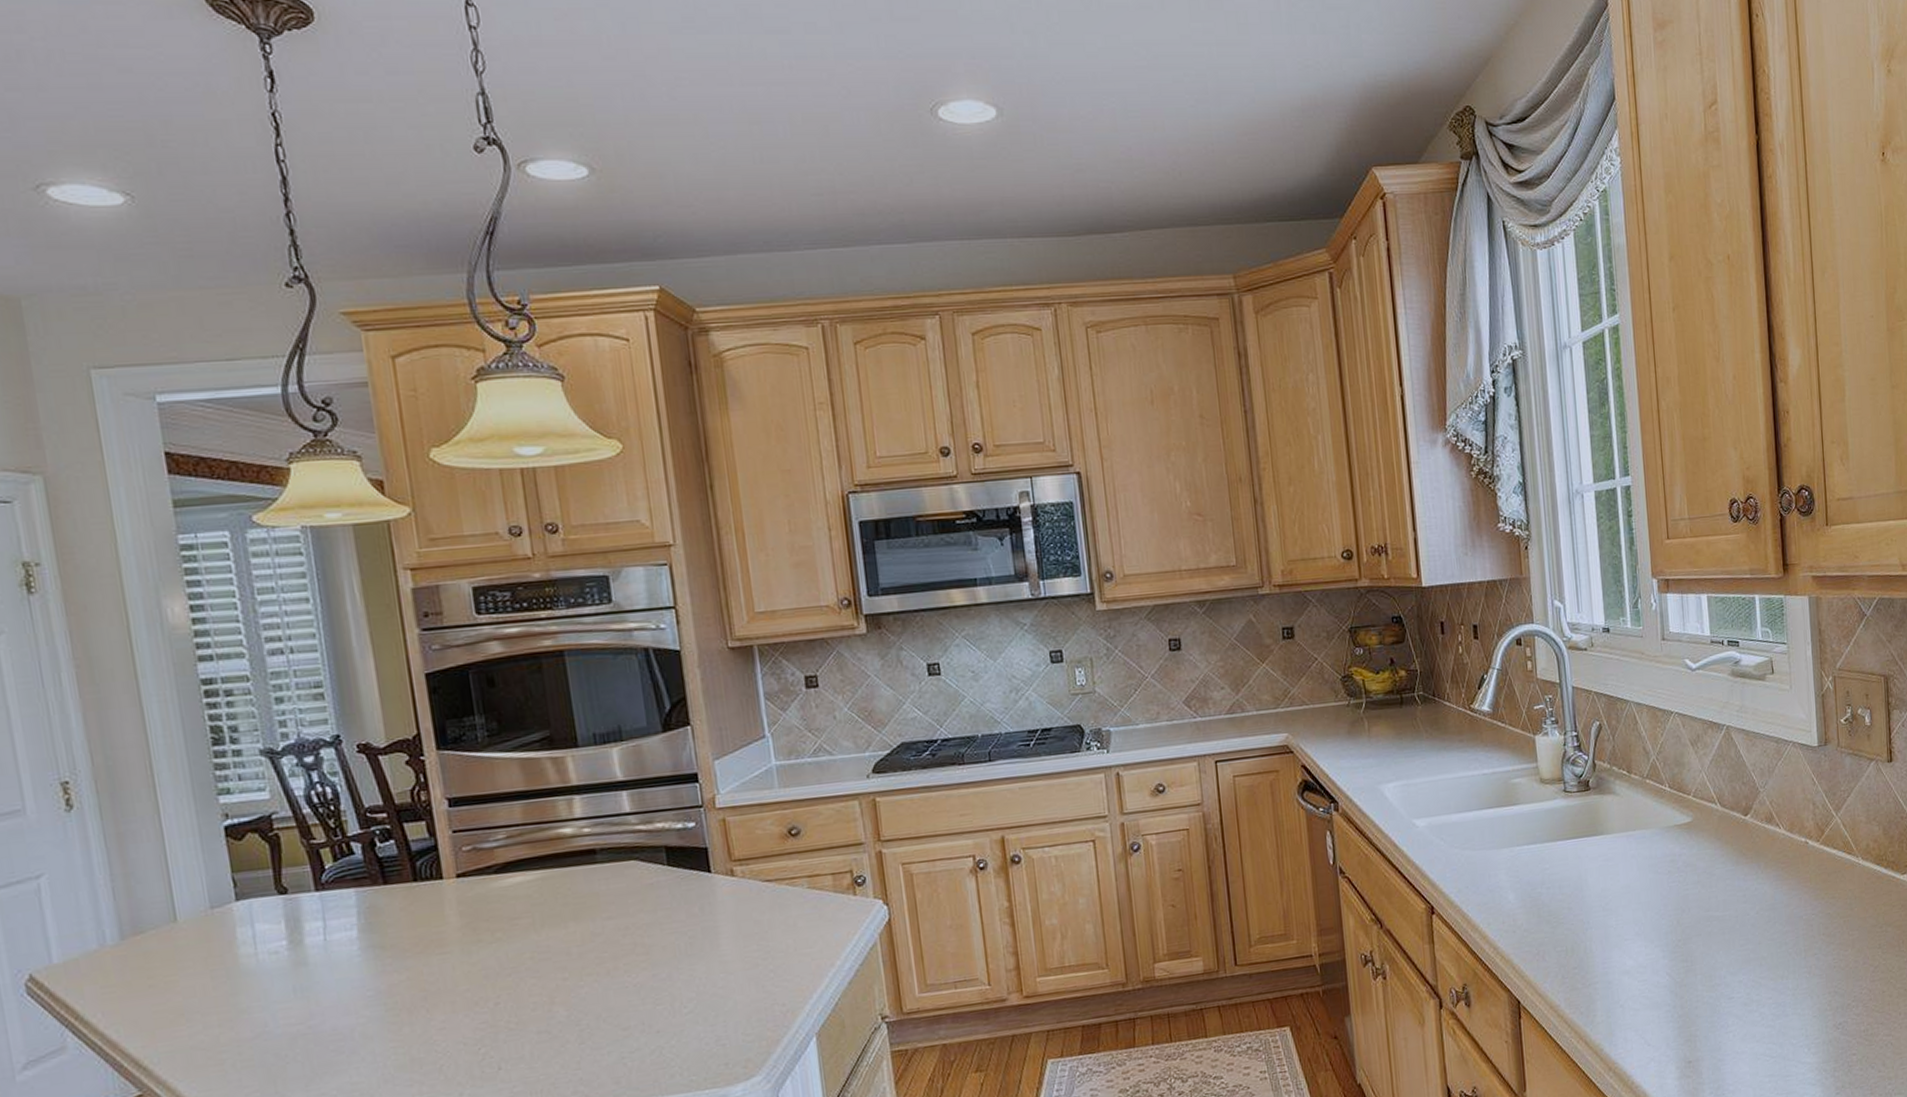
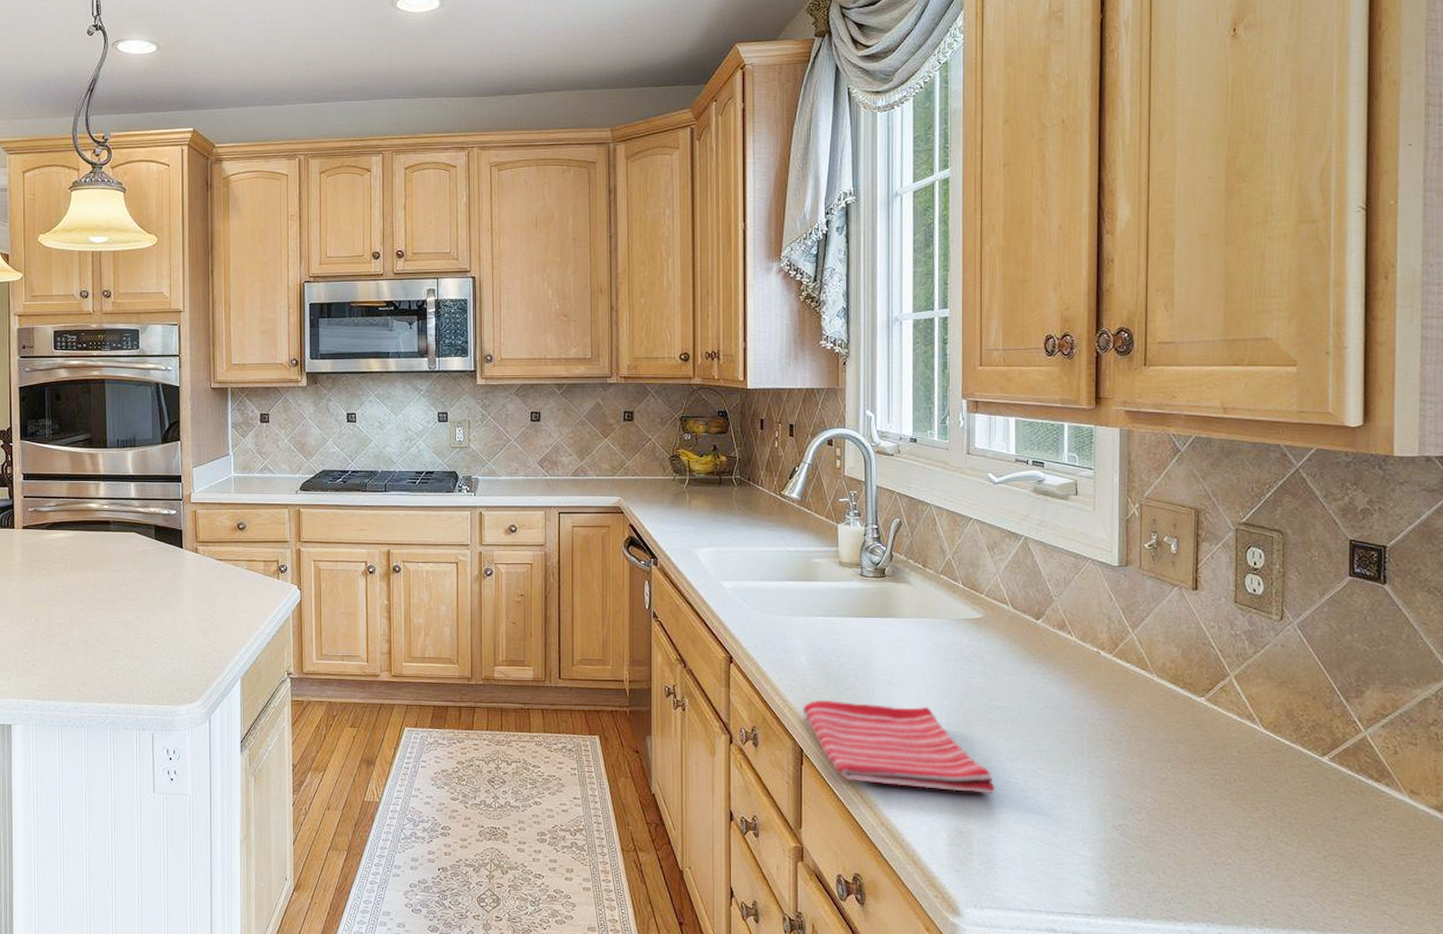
dish towel: none [1515,929,1719,1028] -> present [803,699,995,794]

